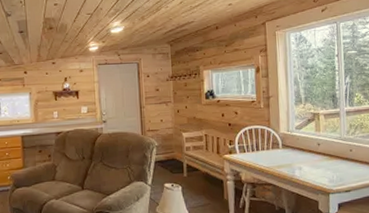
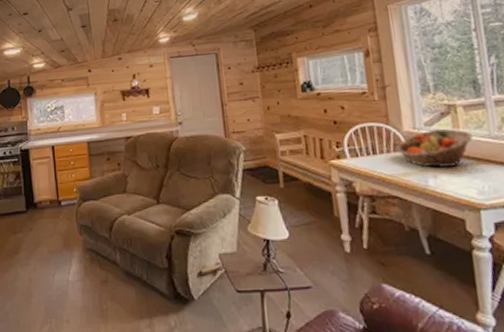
fruit basket: none [274,131,330,162] -> present [396,128,474,168]

